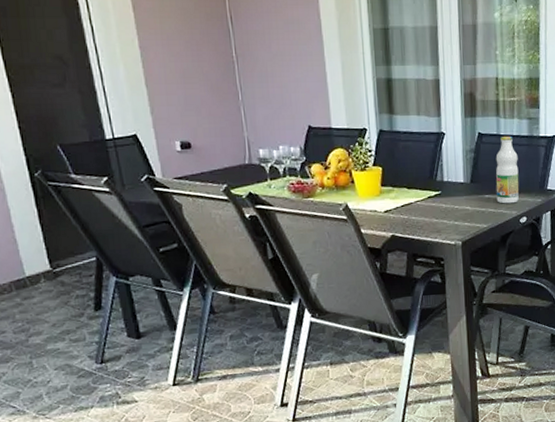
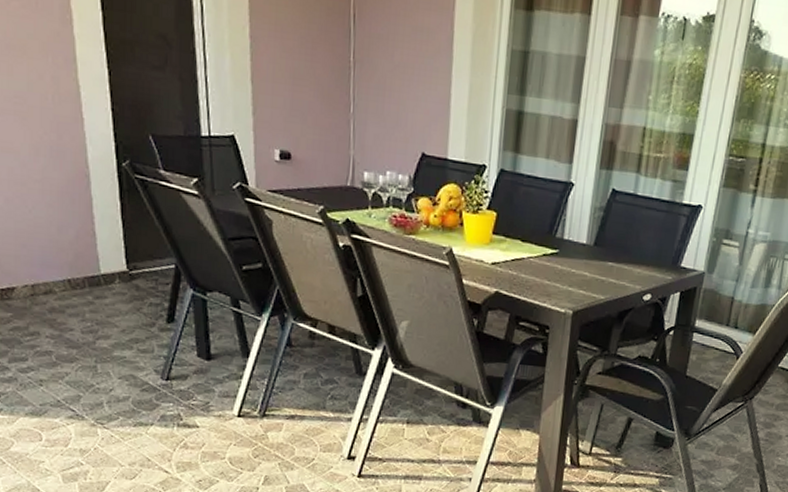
bottle: present [495,135,519,204] -> none [620,197,654,277]

